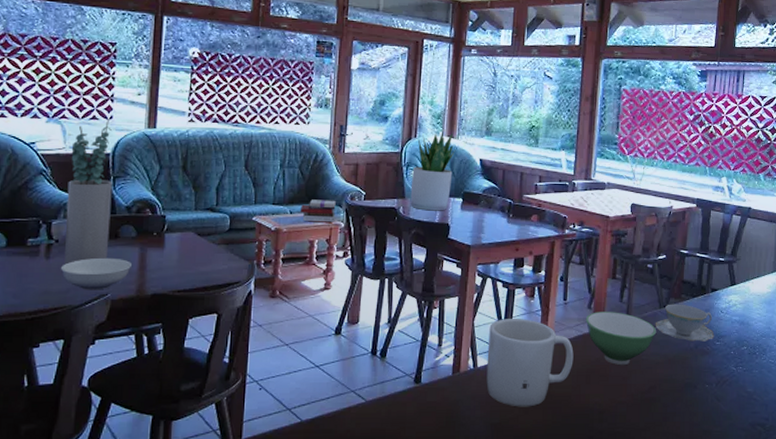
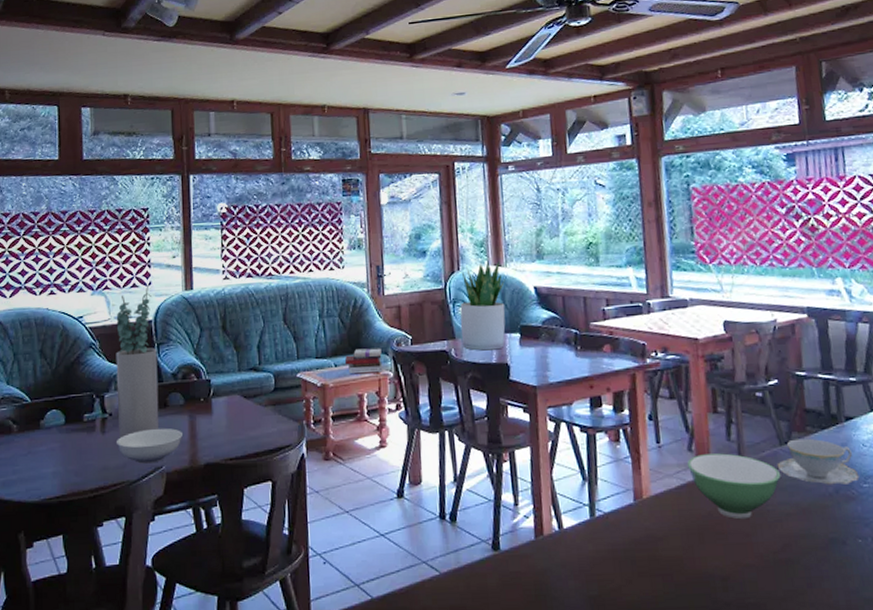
mug: present [486,319,574,407] -> none [571,468,680,576]

